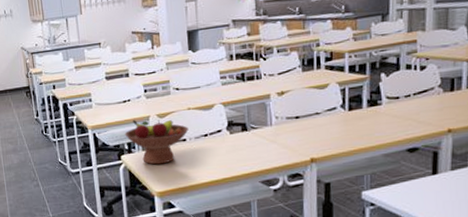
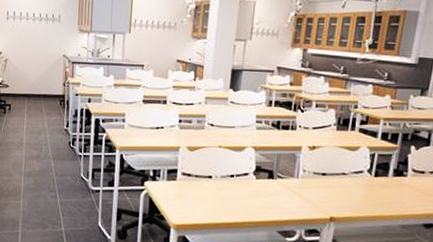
fruit bowl: present [124,119,189,165] -> none [152,147,216,197]

